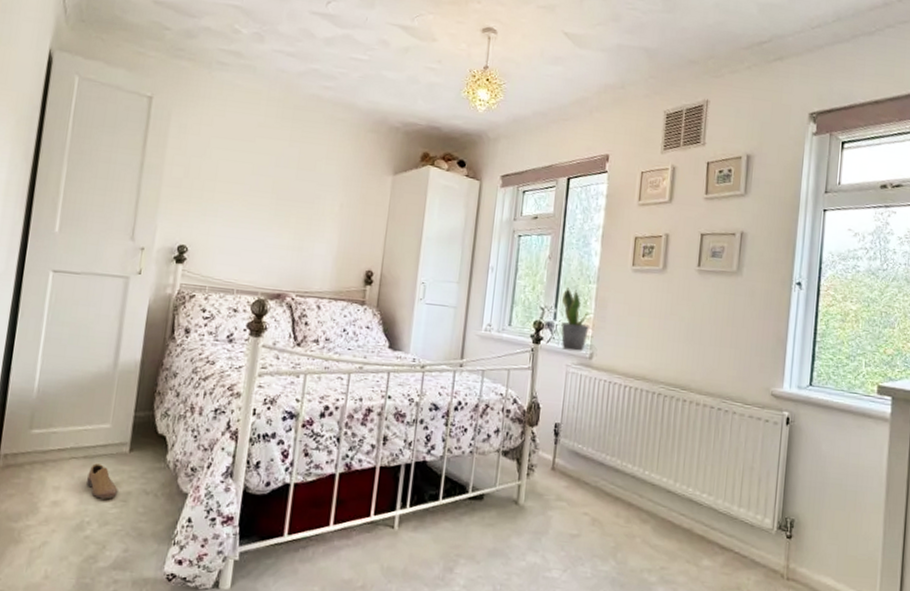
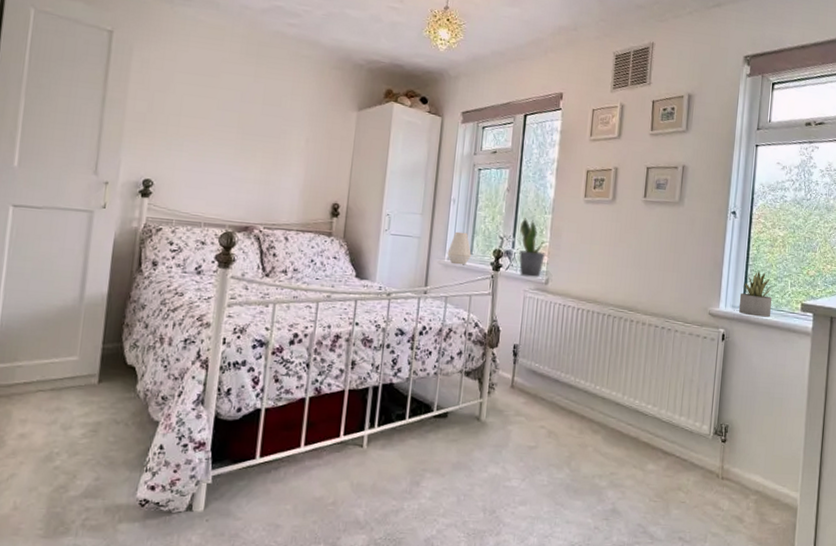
shoe: present [86,463,118,499] -> none [55,395,88,430]
vase: none [484,301,510,337] -> present [447,231,471,265]
succulent plant: none [805,349,843,400] -> present [738,271,772,318]

